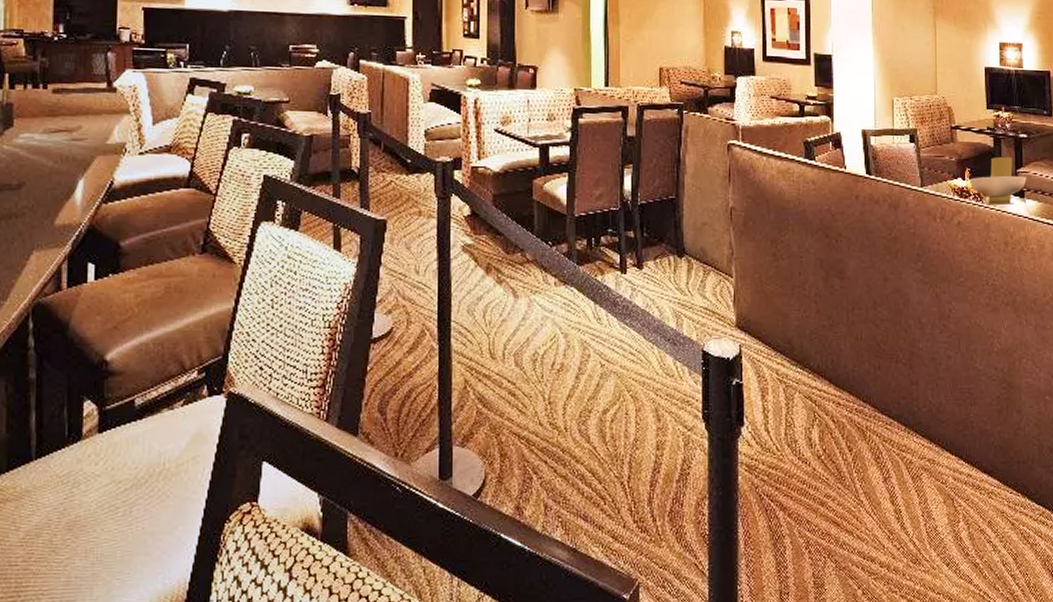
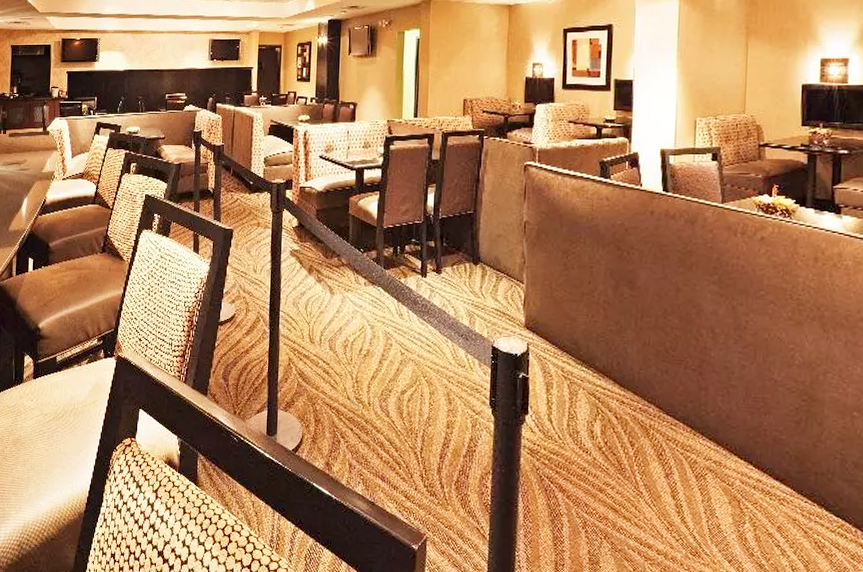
bowl: present [969,176,1027,198] -> none [777,192,845,214]
candle: present [986,156,1015,206] -> none [795,173,829,222]

